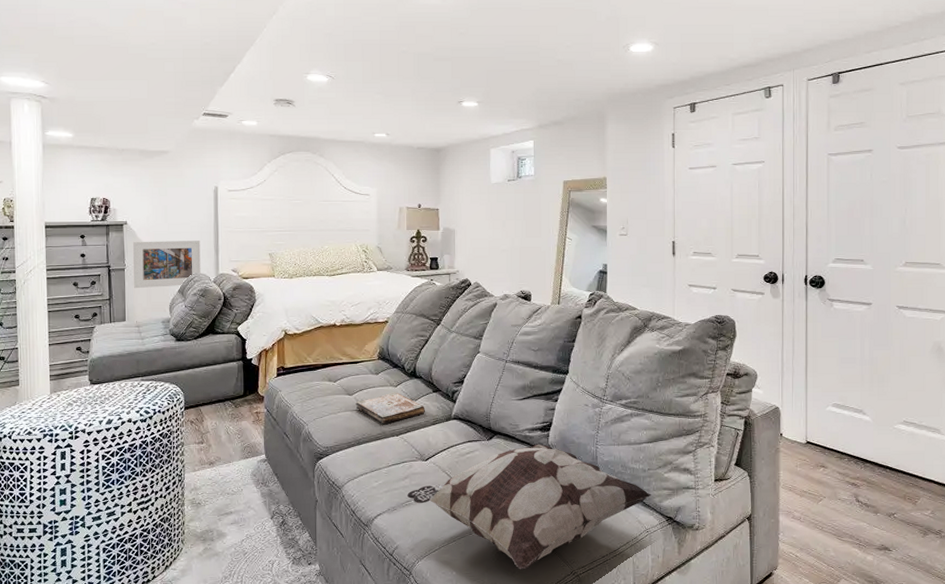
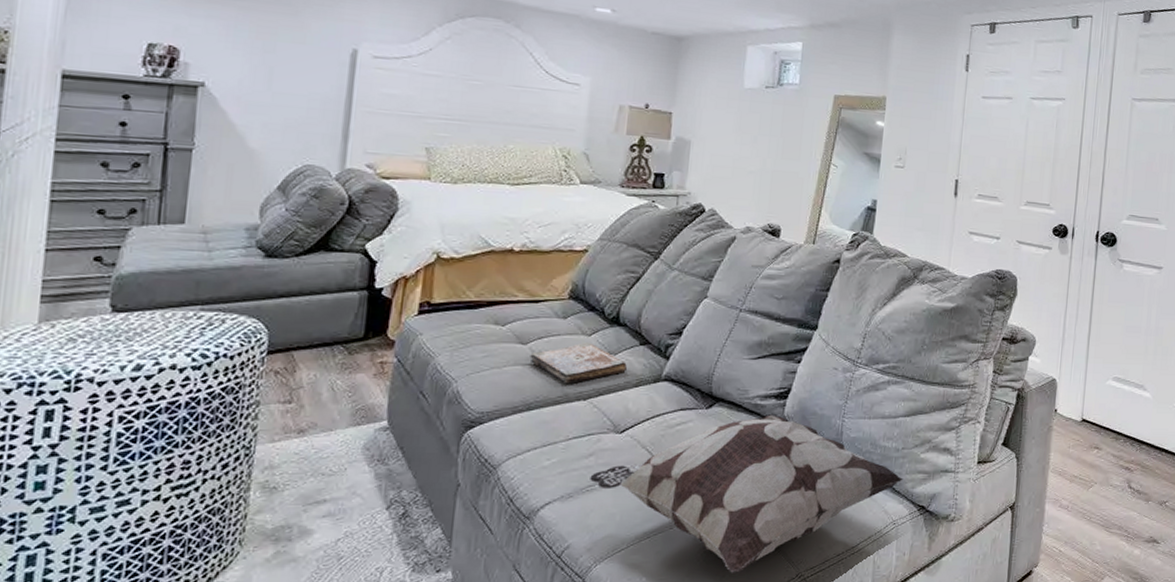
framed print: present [133,241,201,289] -> none [205,111,322,181]

